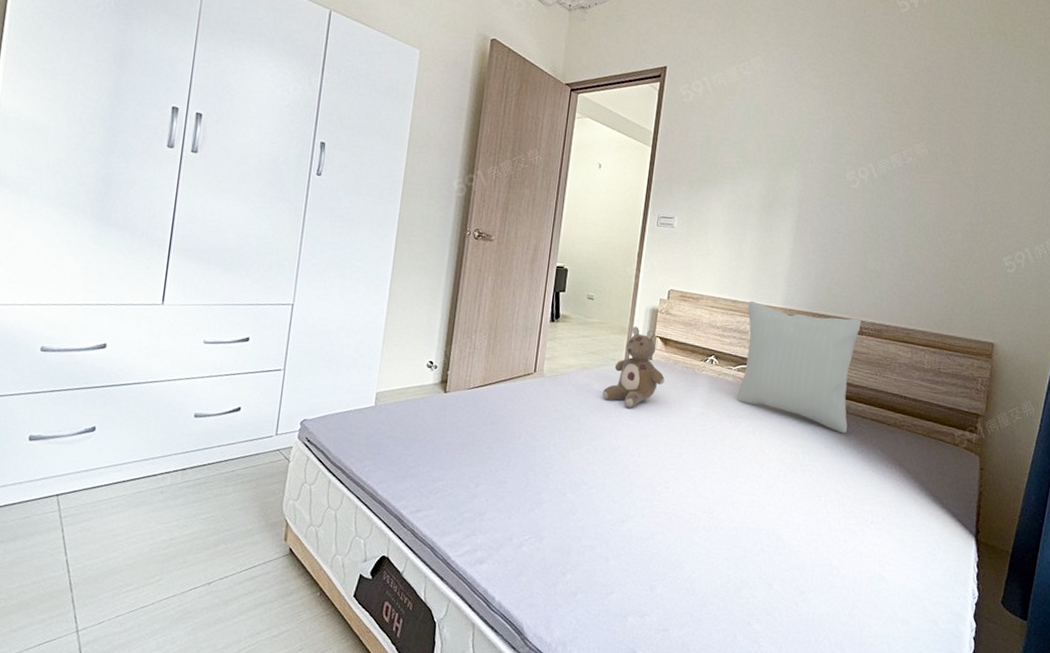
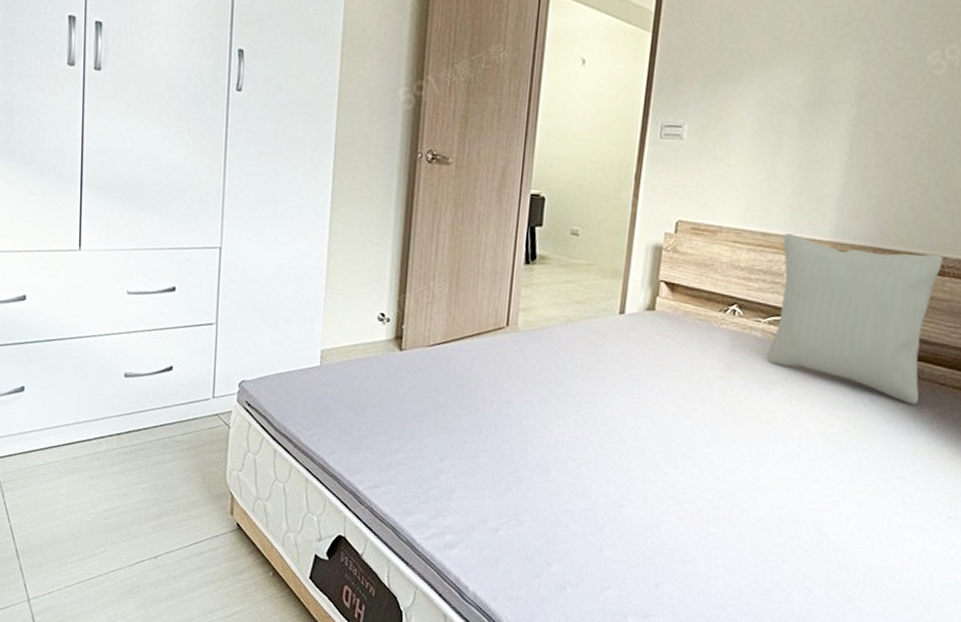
stuffed bear: present [602,326,665,409] -> none [591,268,672,371]

